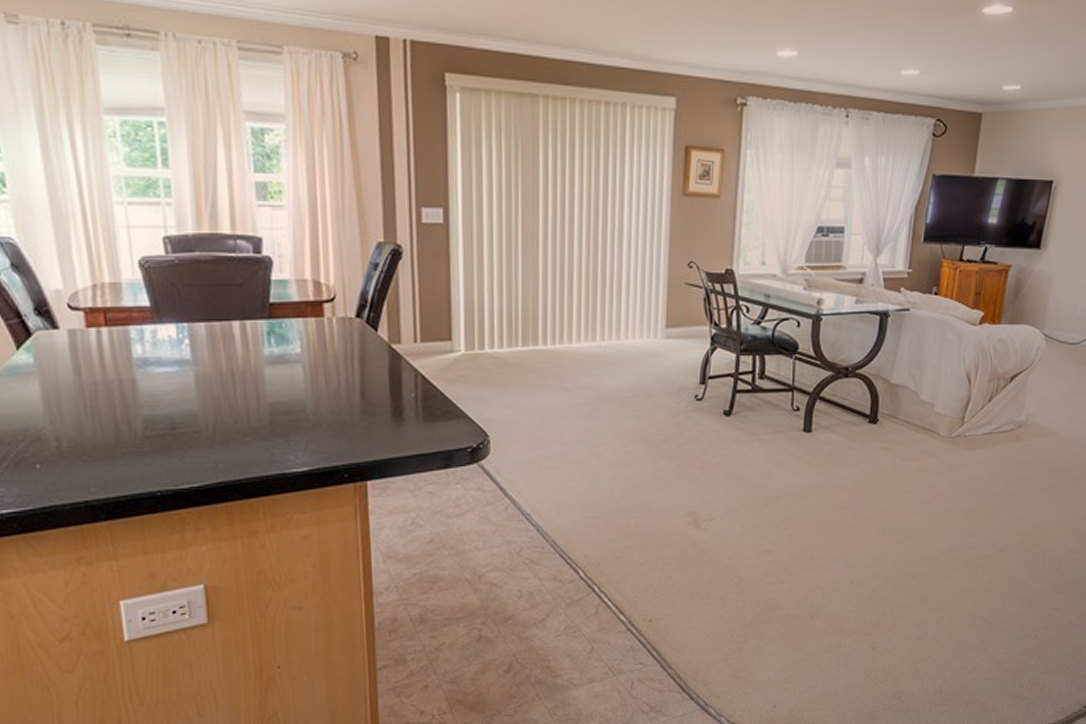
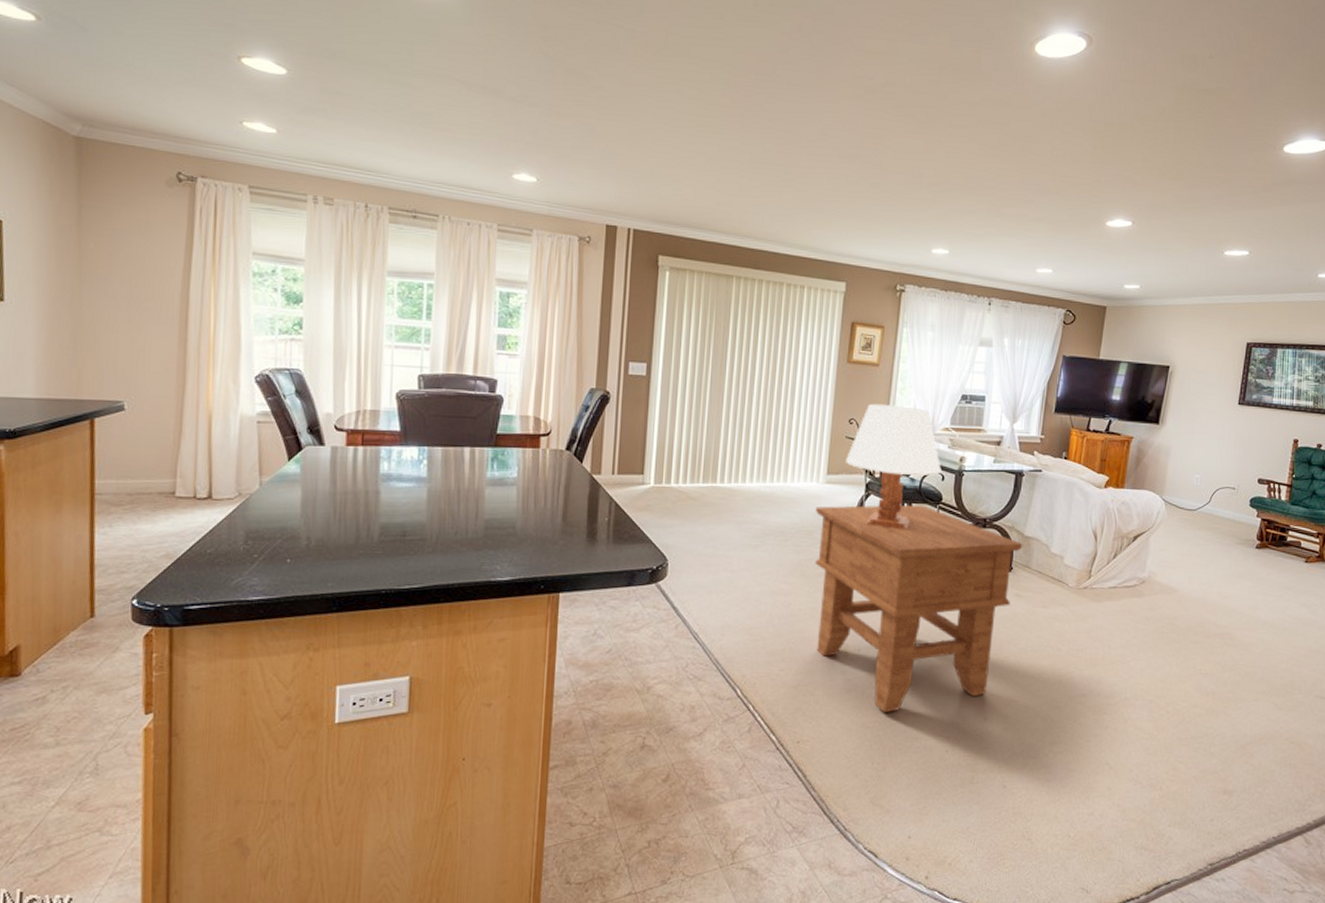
side table: none [654,356,890,584] -> present [815,505,1023,713]
table lamp: none [687,242,796,386] -> present [846,403,941,531]

